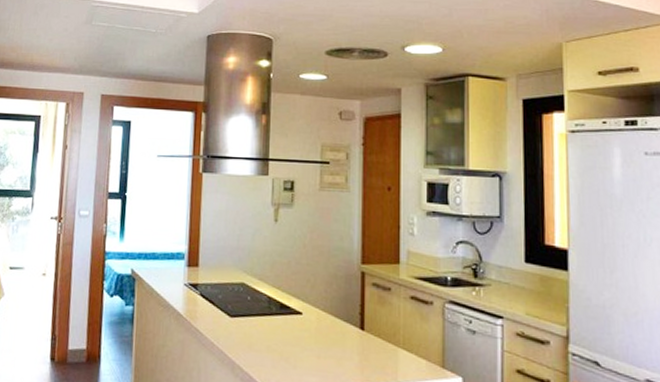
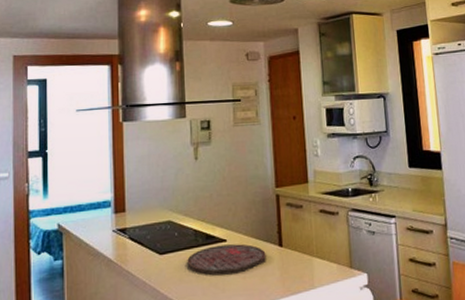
cutting board: none [258,317,345,352] -> present [187,244,266,276]

